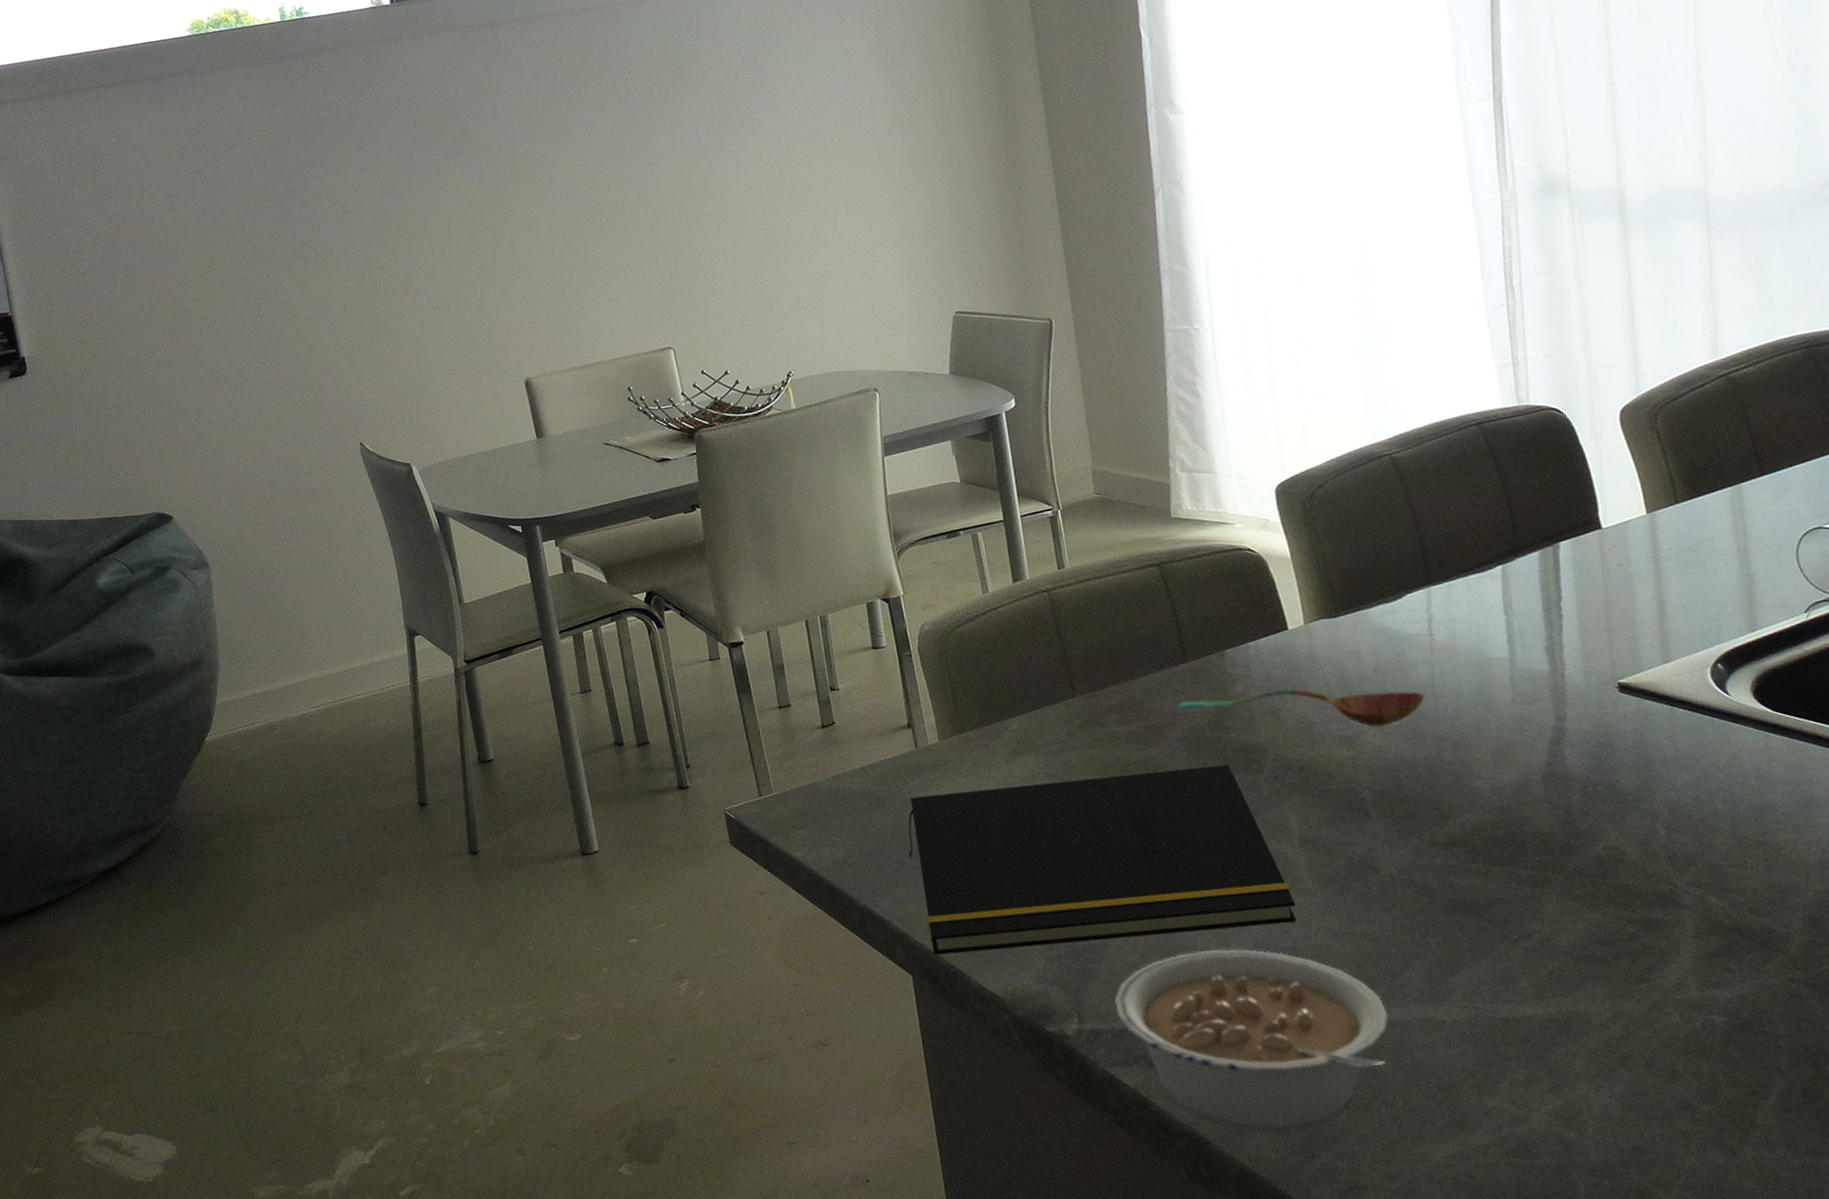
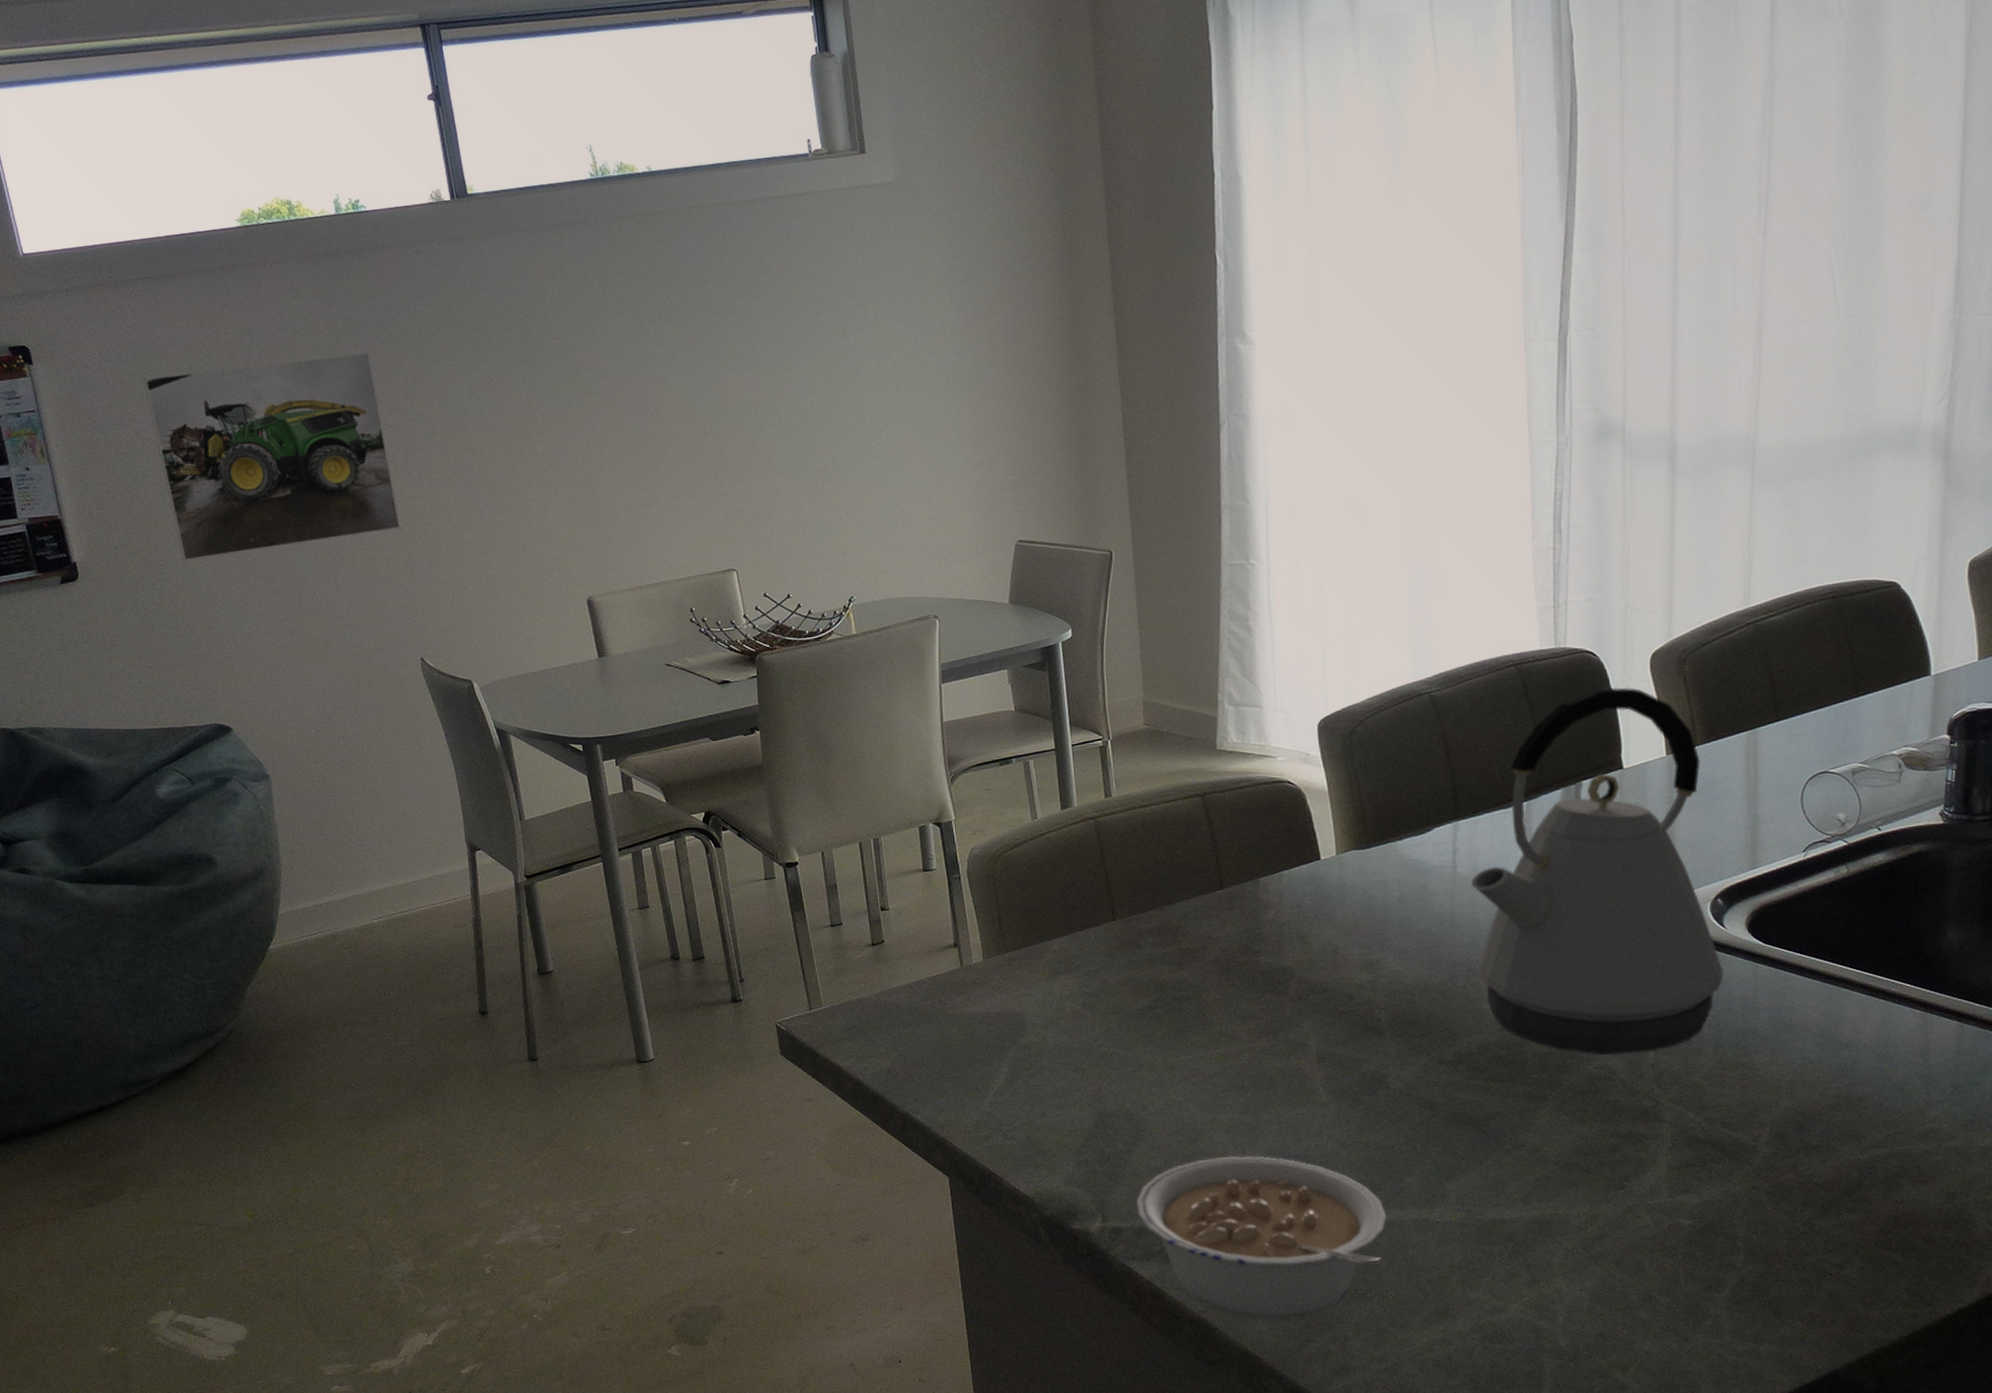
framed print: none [94,148,341,354] -> present [143,351,401,562]
notepad: present [908,763,1297,955] -> none [950,985,1310,1159]
soupspoon: present [1175,688,1424,727] -> none [1209,915,1444,953]
kettle: none [1450,444,1733,835] -> present [1471,687,1724,1055]

